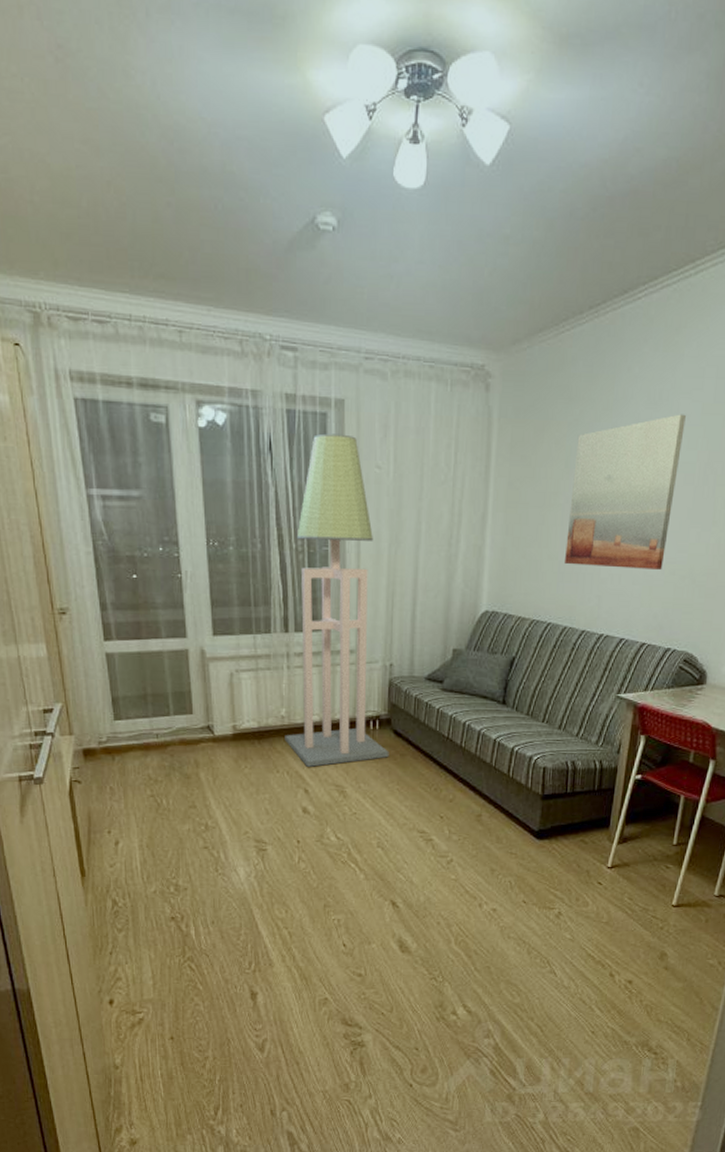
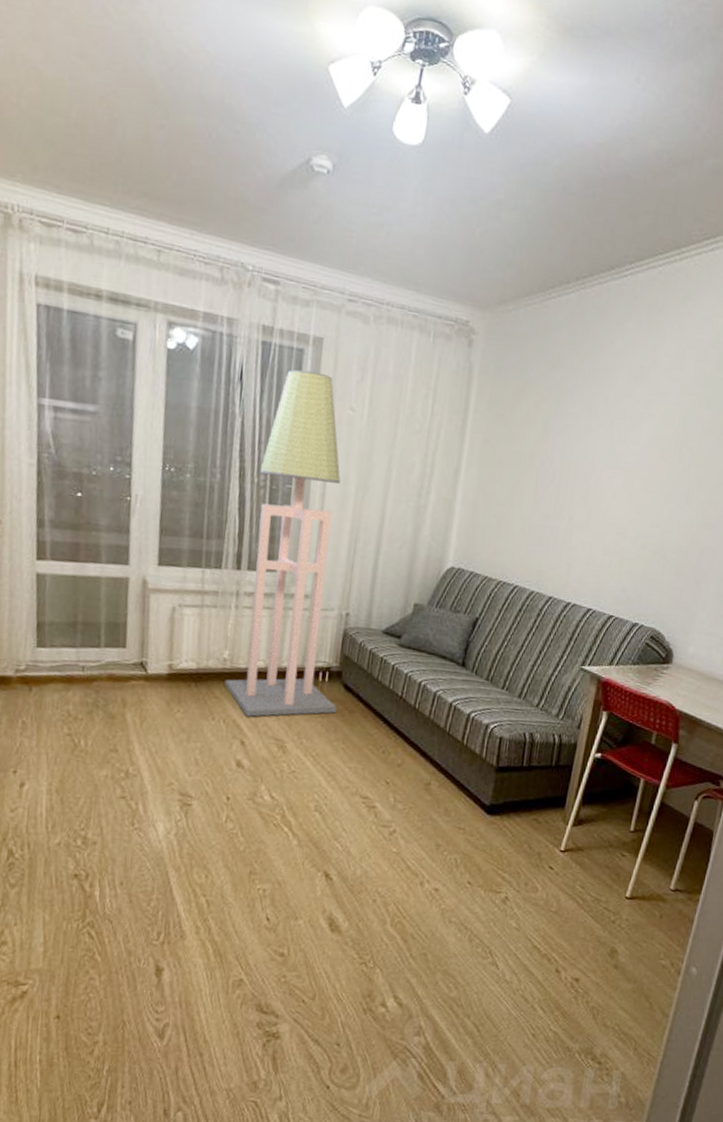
wall art: present [565,414,686,569] -> none [536,390,665,542]

